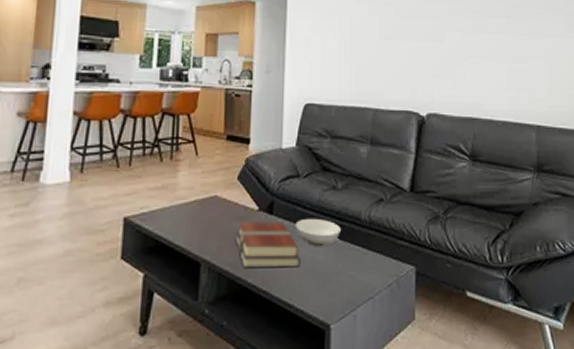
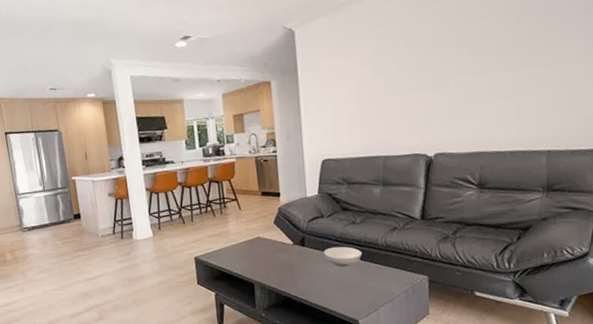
books: present [235,221,300,269] -> none [277,251,331,286]

